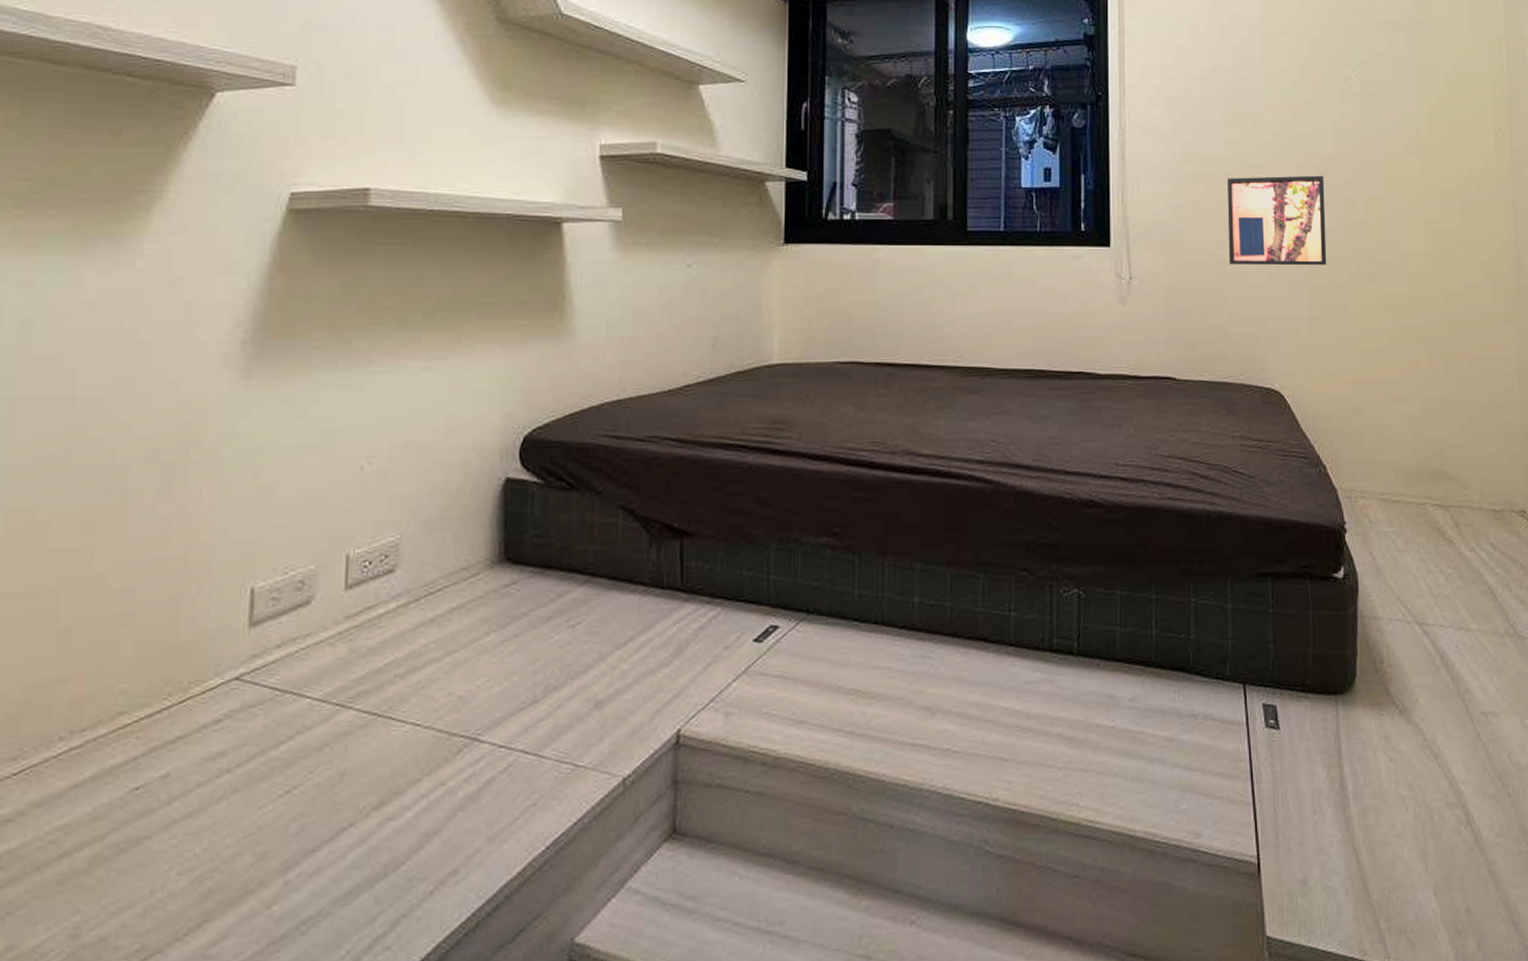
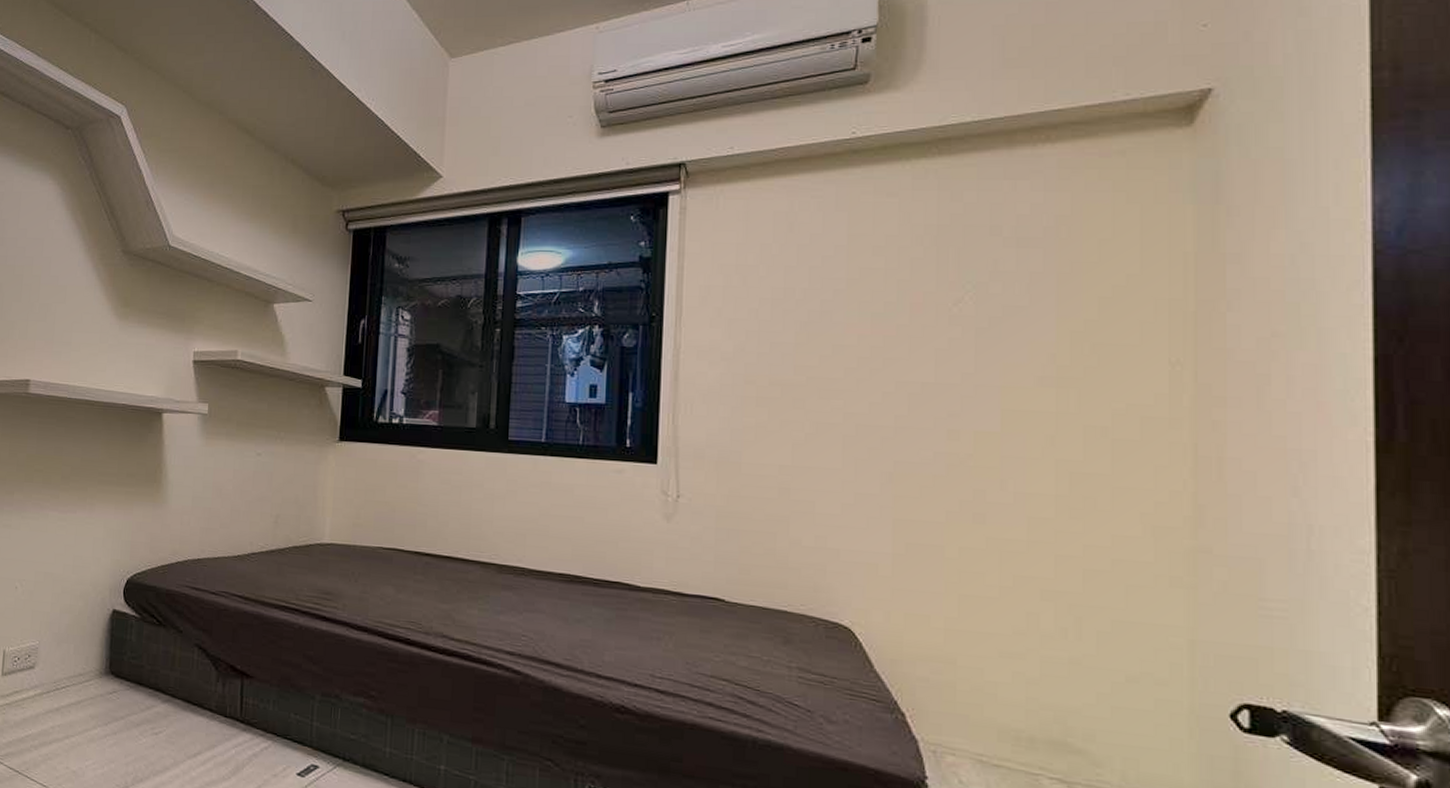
wall art: present [1227,175,1327,266] -> none [794,402,921,501]

